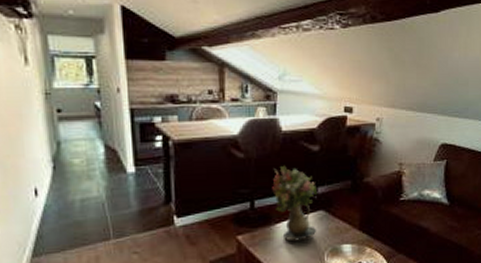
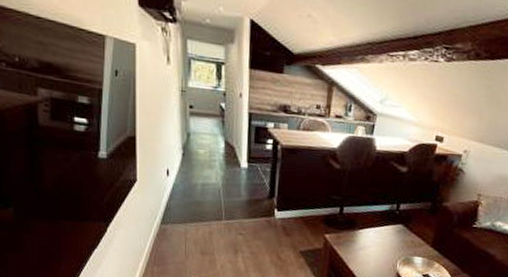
bouquet: present [272,165,317,242] -> none [360,180,399,248]

